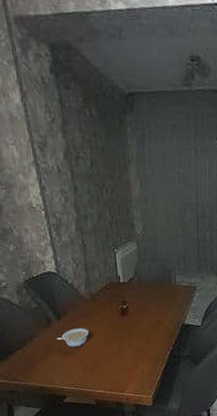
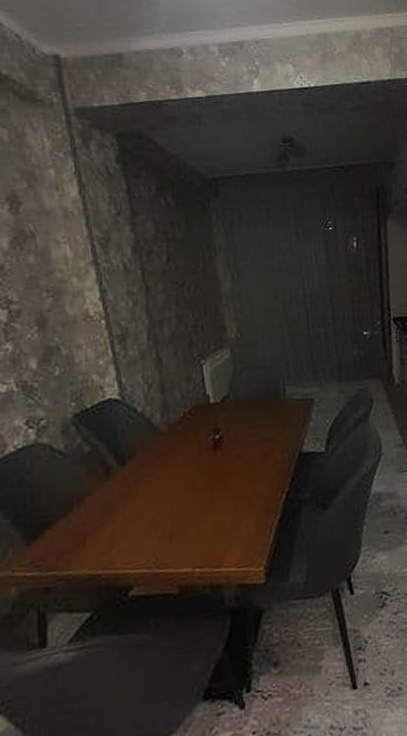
legume: present [57,328,88,348] -> none [119,474,166,506]

